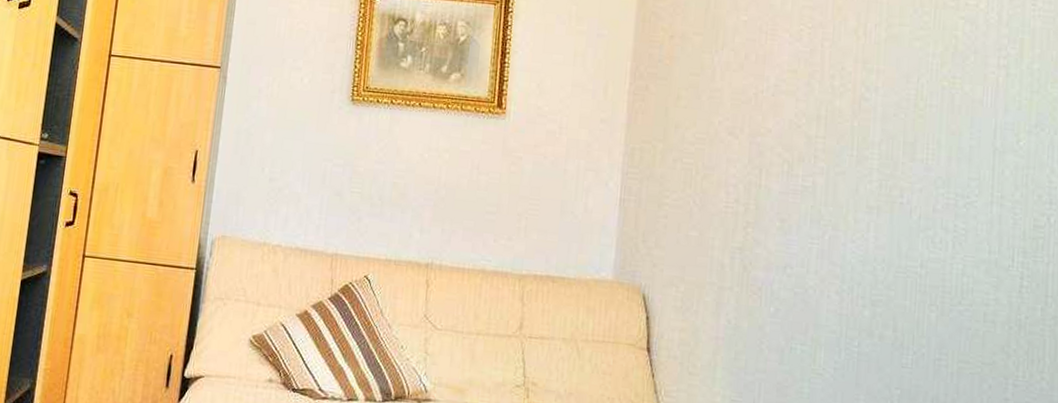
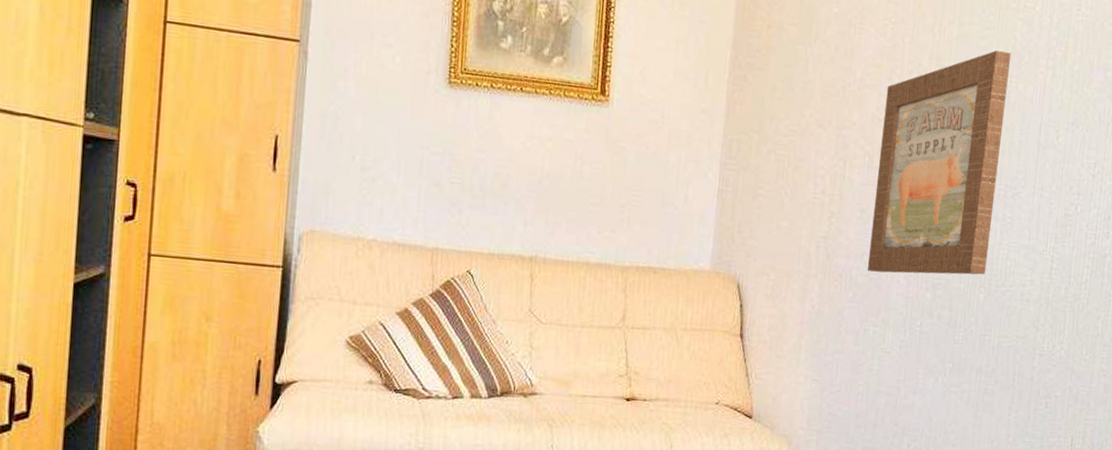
wall art: none [790,51,953,292] -> present [867,50,1012,275]

